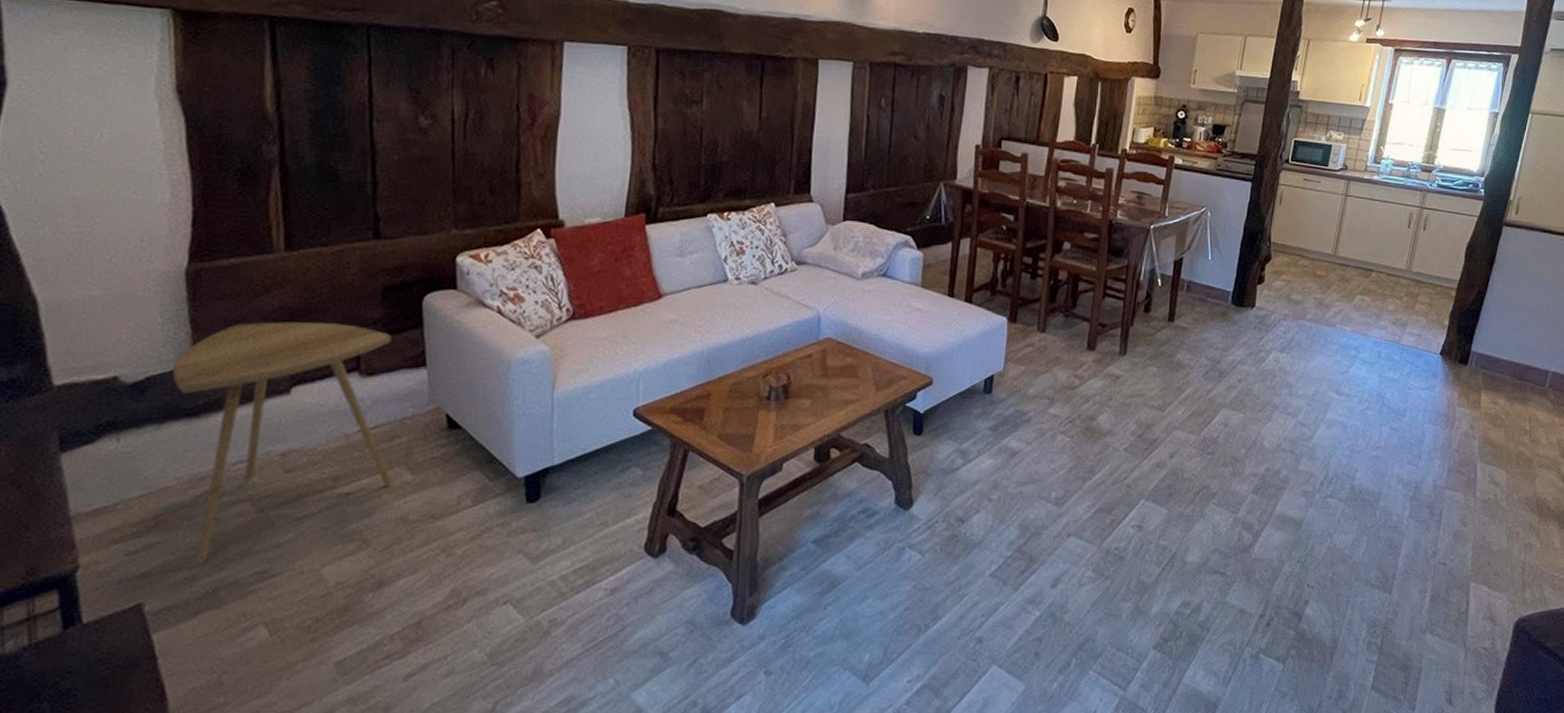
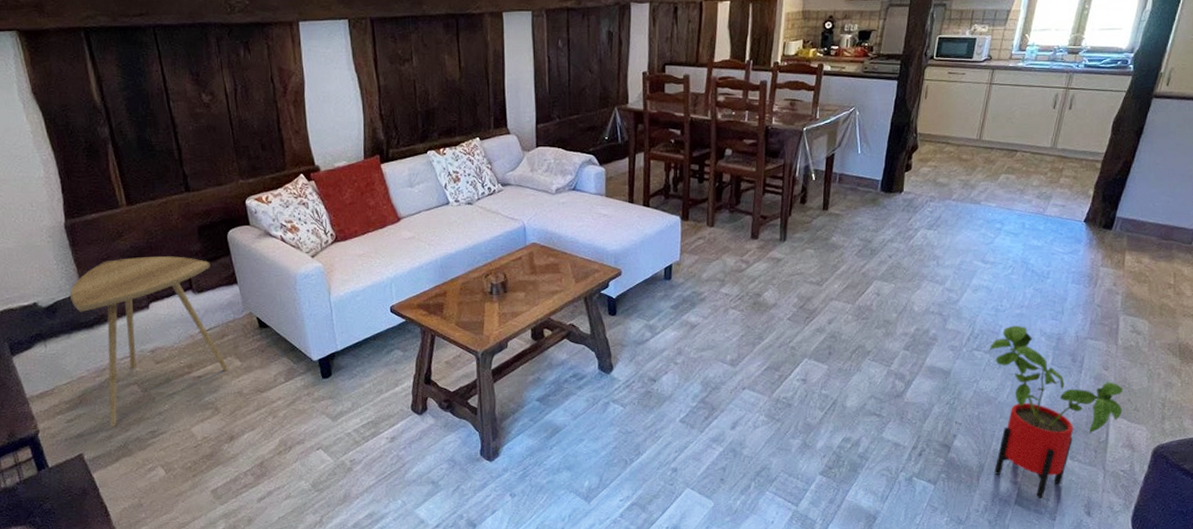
house plant: none [1343,469,1483,683] -> present [988,325,1124,499]

